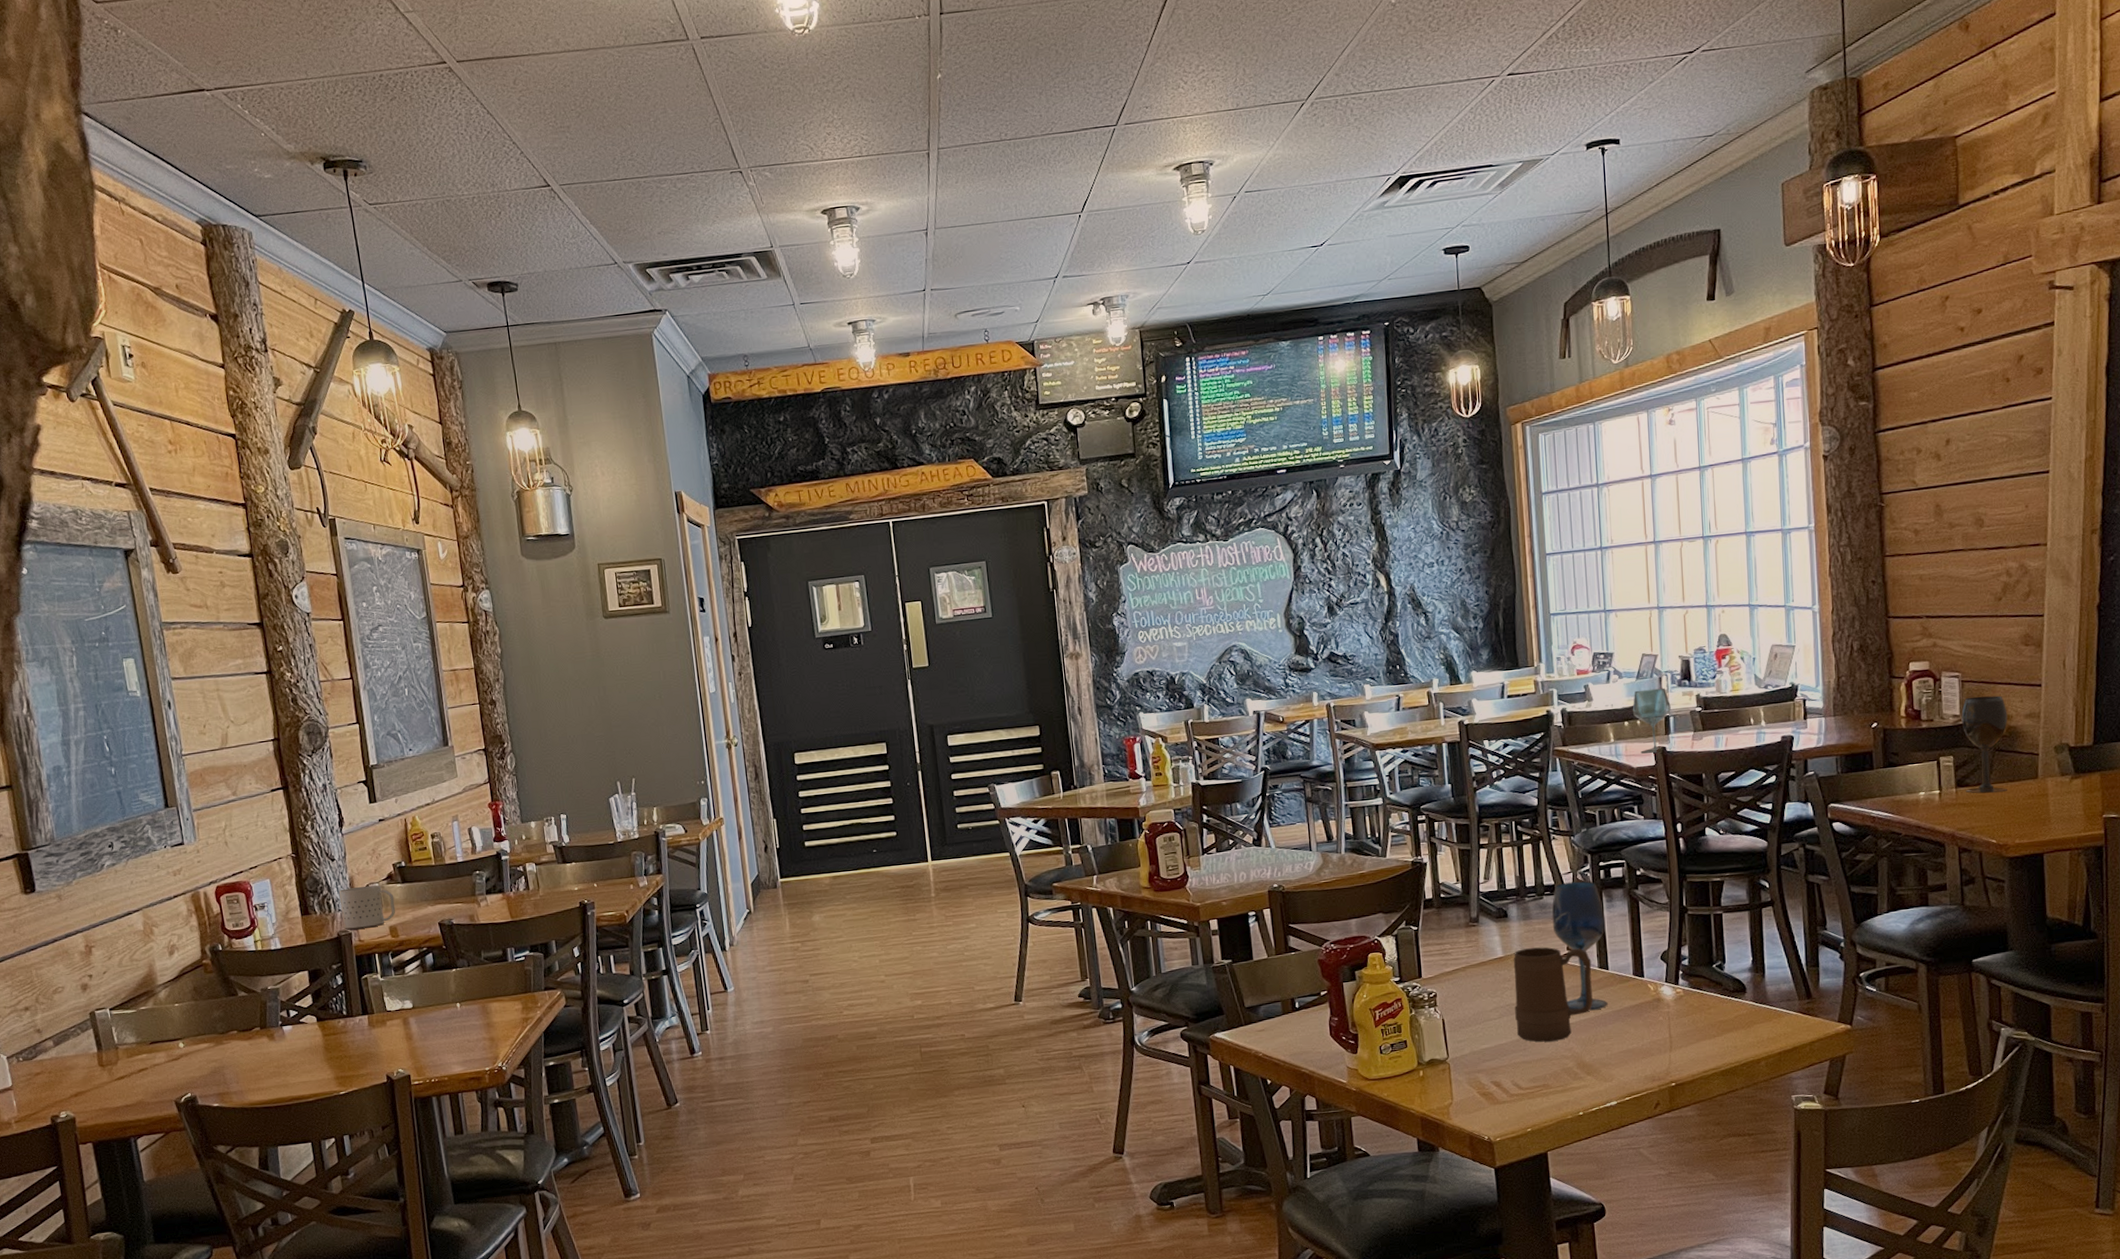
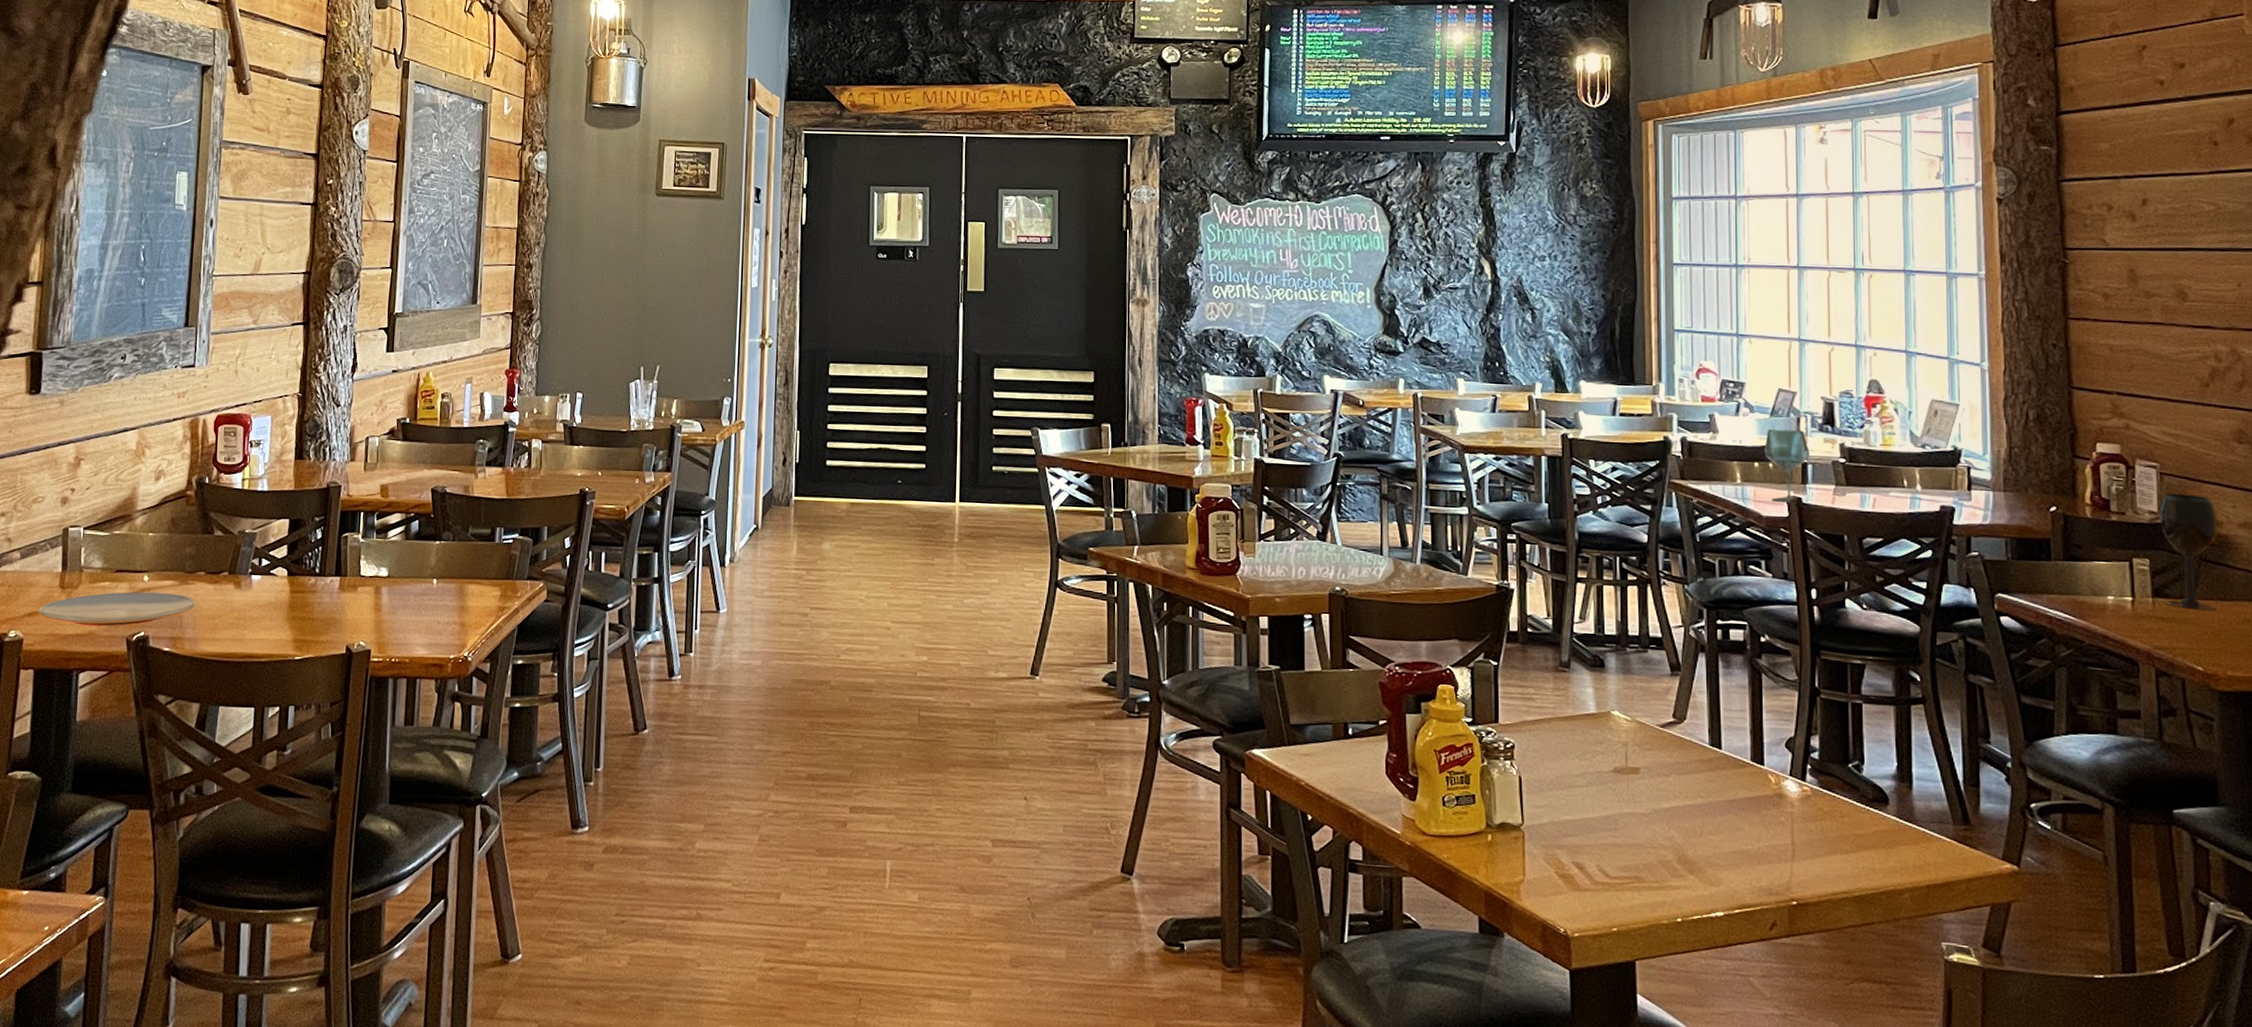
plate: none [83,1054,235,1097] -> present [38,591,196,626]
mug: present [339,884,396,930] -> none [334,437,392,483]
beer mug: present [1513,947,1593,1042] -> none [1606,708,1701,826]
wineglass: present [1551,881,1608,1011] -> none [1657,637,1721,796]

